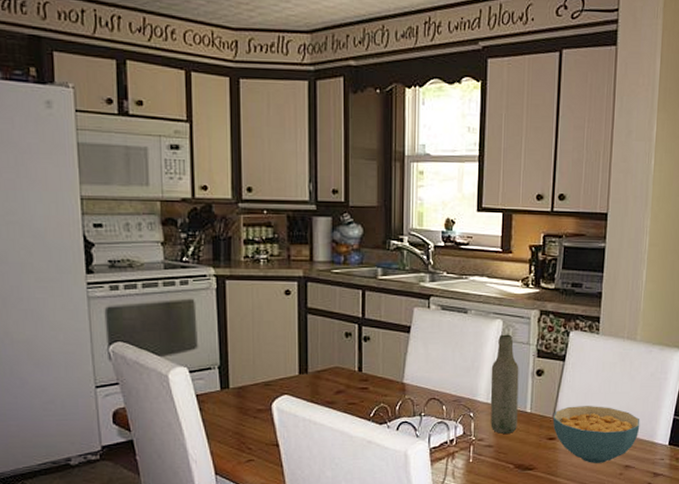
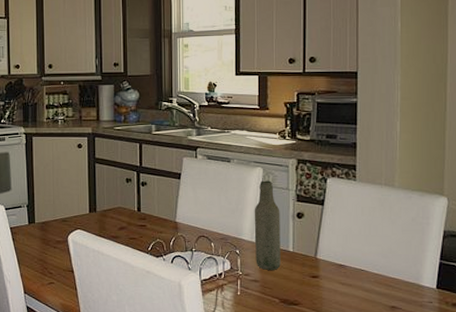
cereal bowl: present [552,406,640,463] -> none [315,247,404,303]

